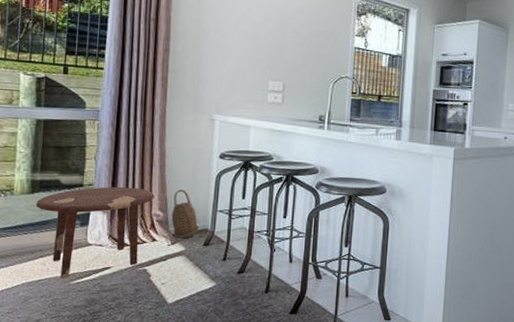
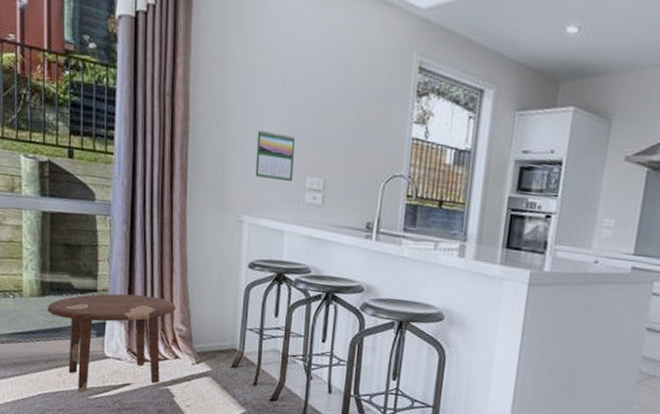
basket: present [171,189,199,239] -> none [195,301,226,358]
calendar: none [225,45,260,86] -> present [255,130,296,182]

